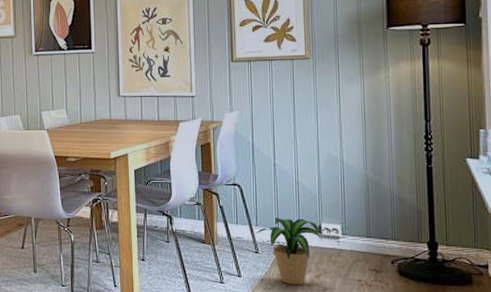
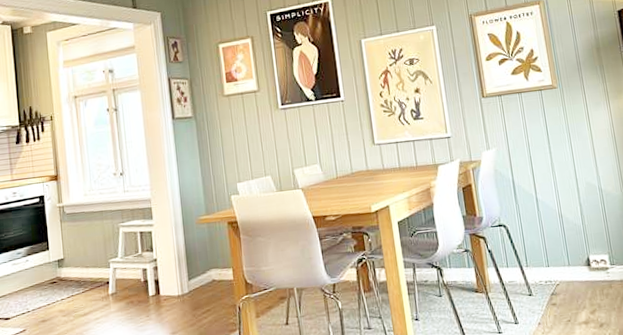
potted plant: present [253,218,323,285] -> none [525,253,594,325]

